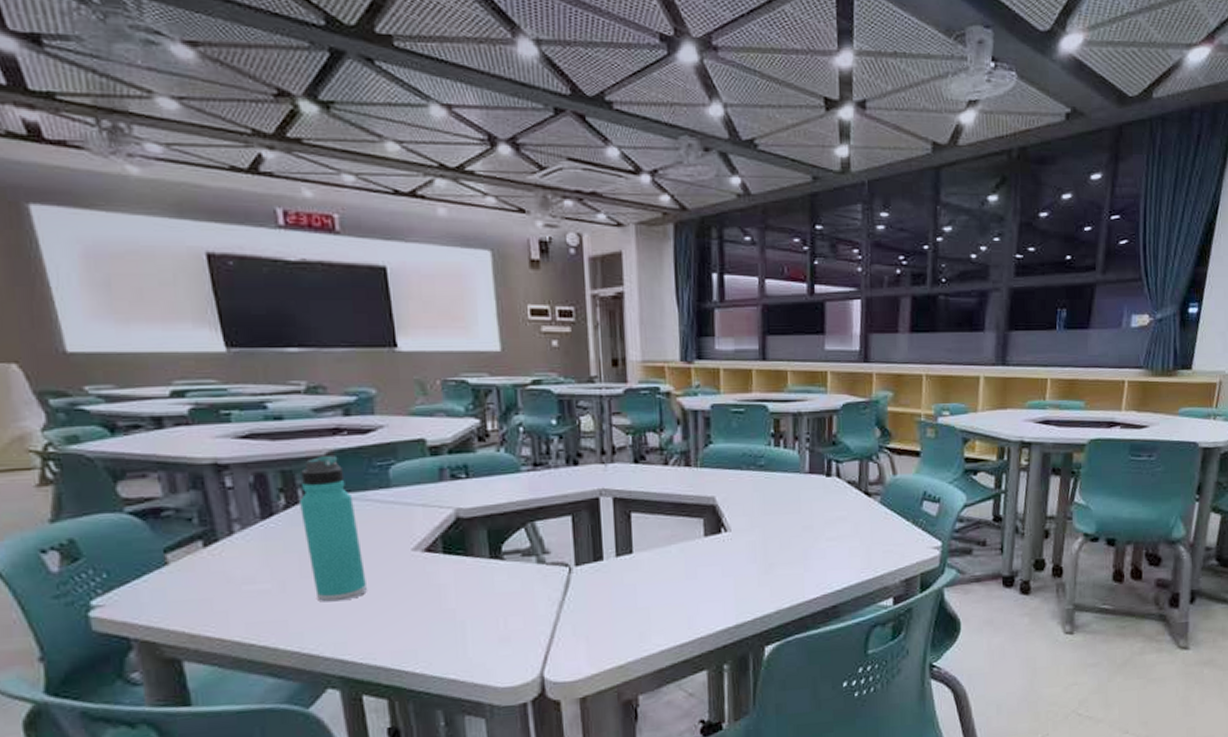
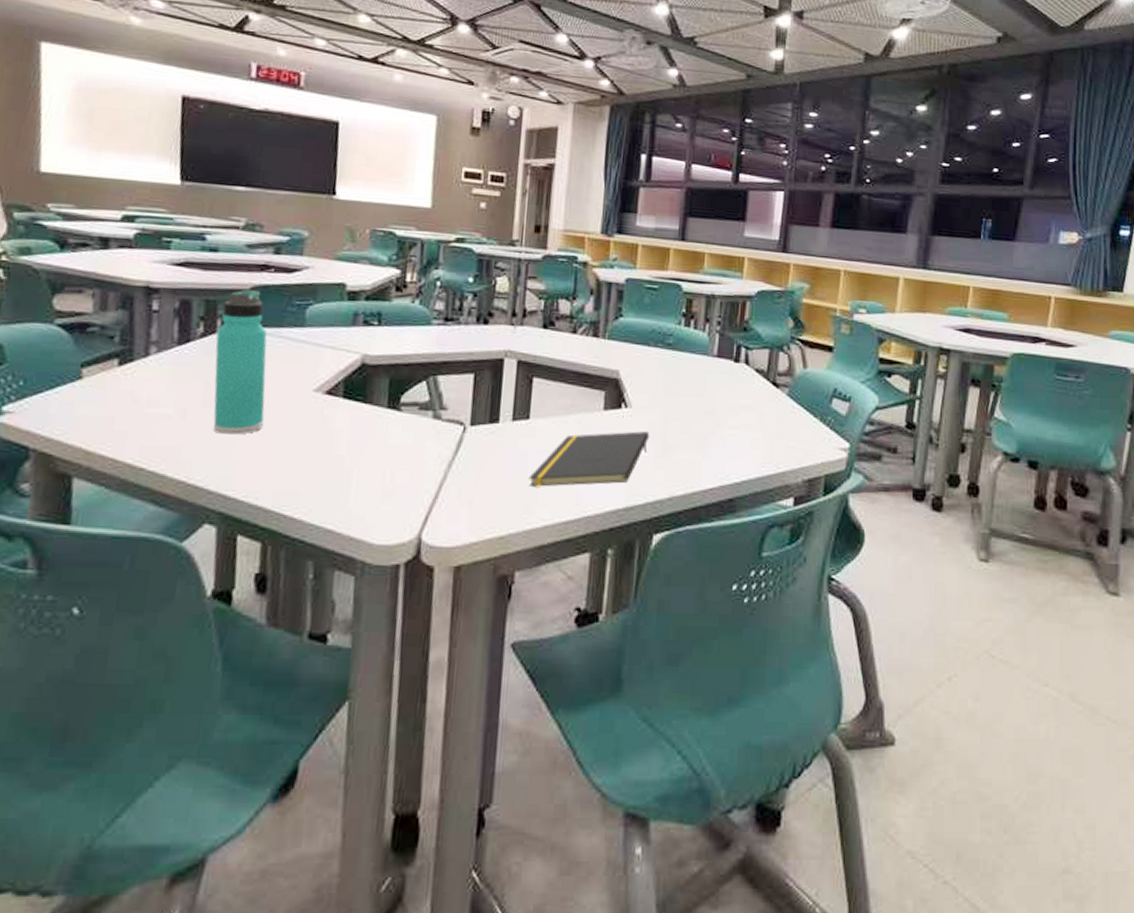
notepad: none [639,552,752,617] -> present [528,431,650,487]

